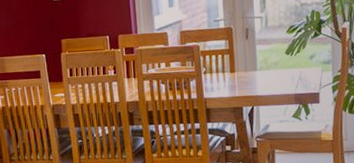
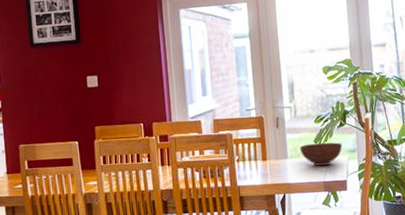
bowl: none [270,53,316,78] -> present [299,142,342,166]

